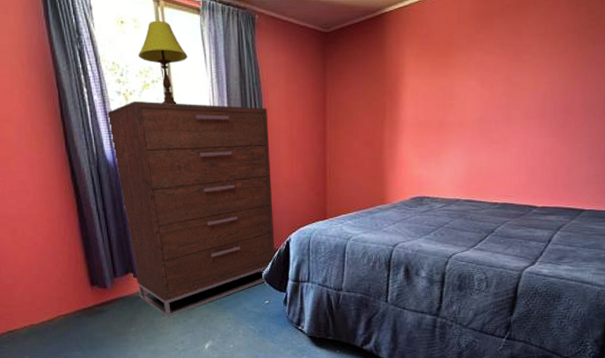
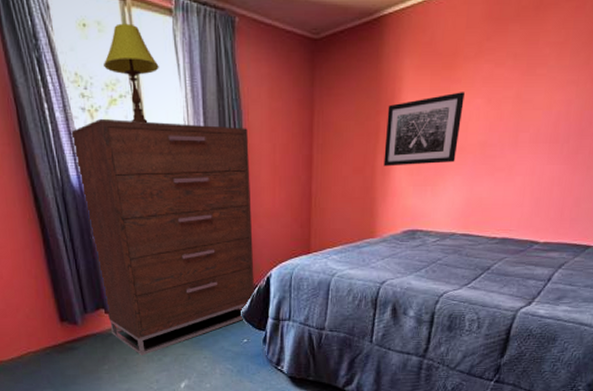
wall art: none [391,76,460,140] -> present [383,92,465,166]

